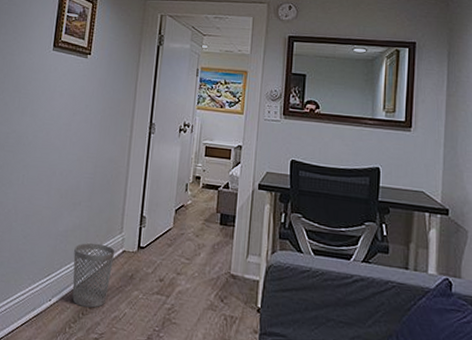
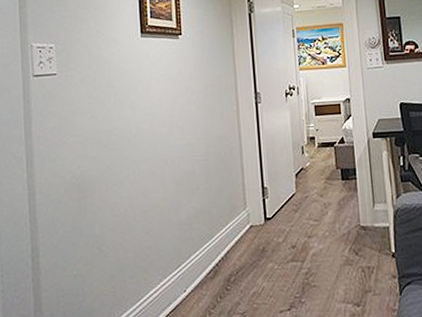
wastebasket: present [72,243,115,308] -> none [200,223,243,291]

